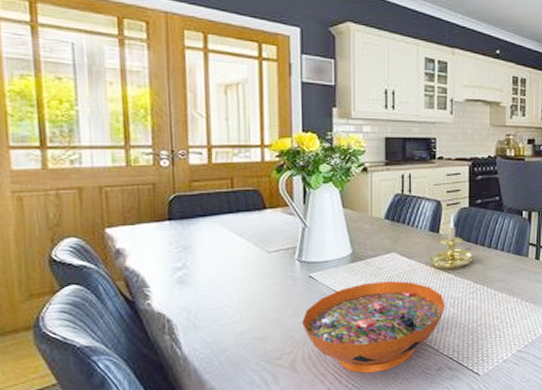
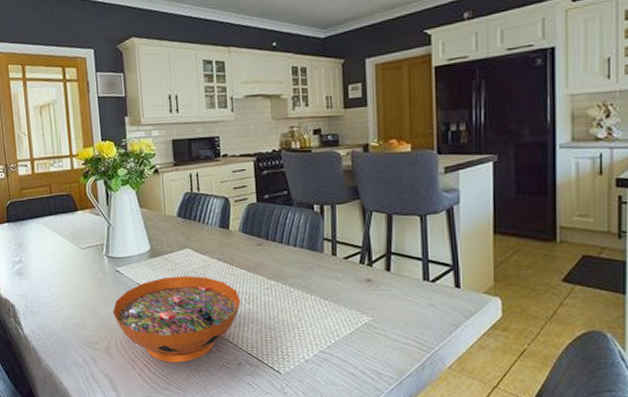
candle holder: present [429,214,474,270] -> none [221,210,266,265]

